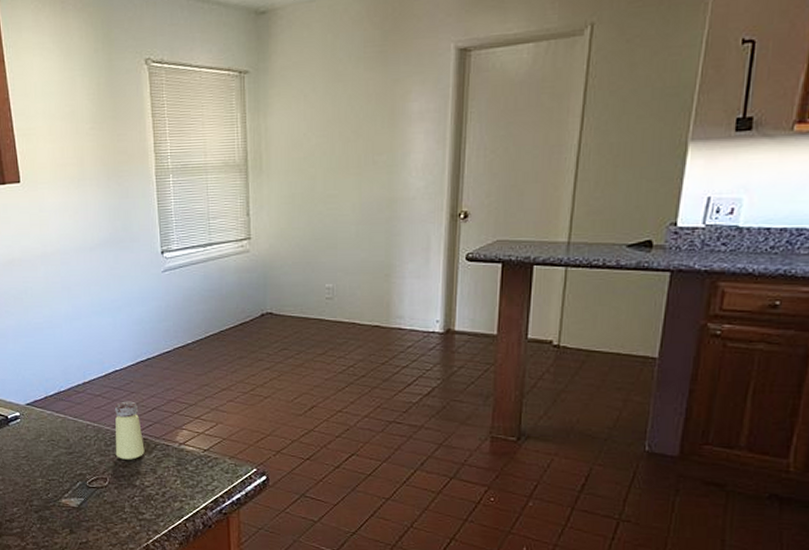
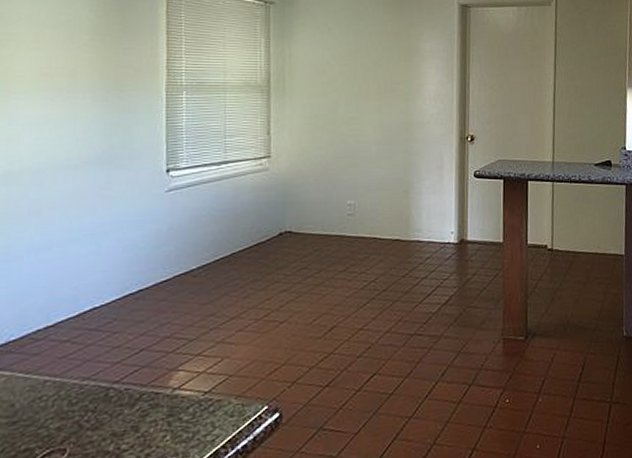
saltshaker: present [115,401,145,460] -> none [82,343,125,420]

